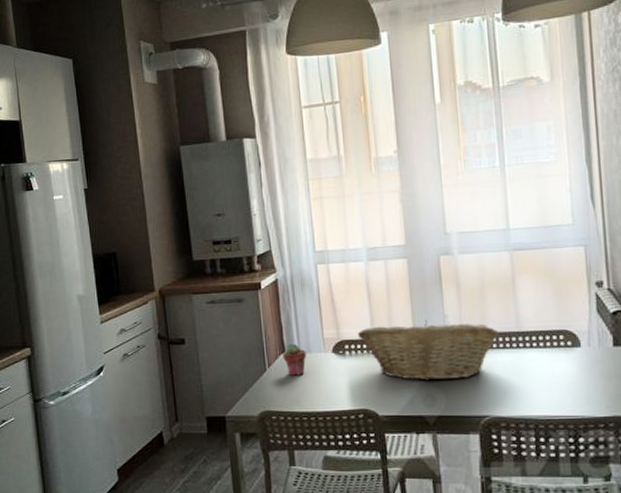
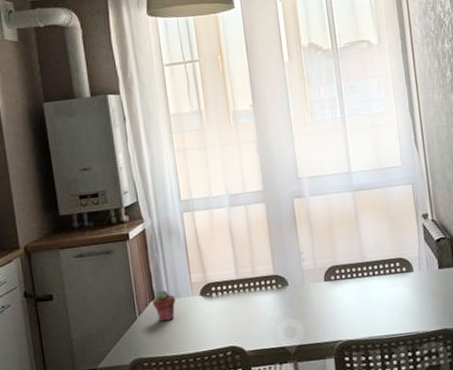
fruit basket: present [357,320,498,381] -> none [222,257,346,315]

